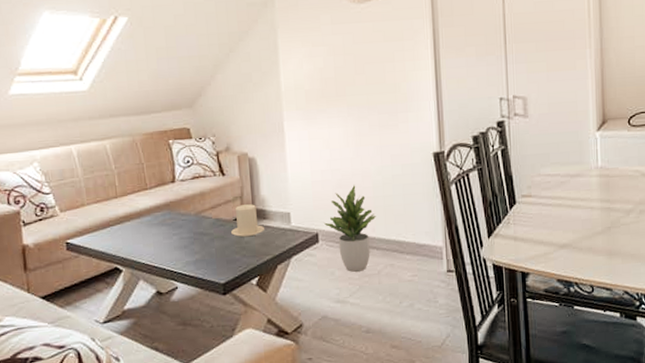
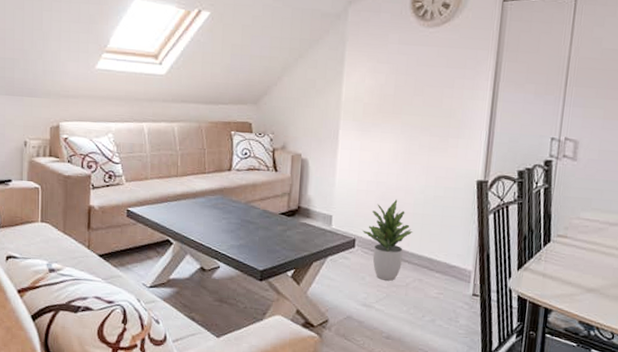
candle: present [231,204,264,238] -> none [275,201,306,232]

